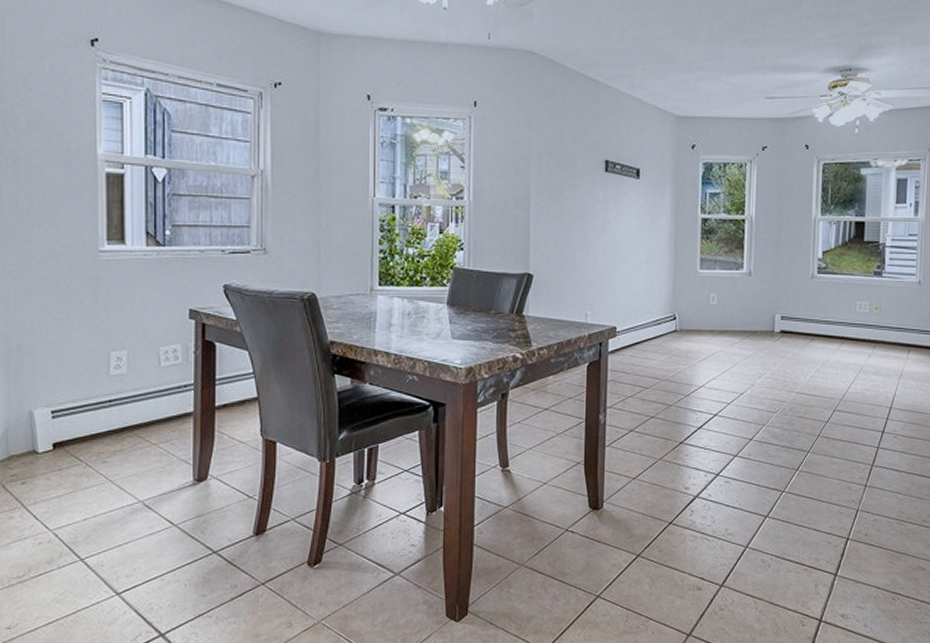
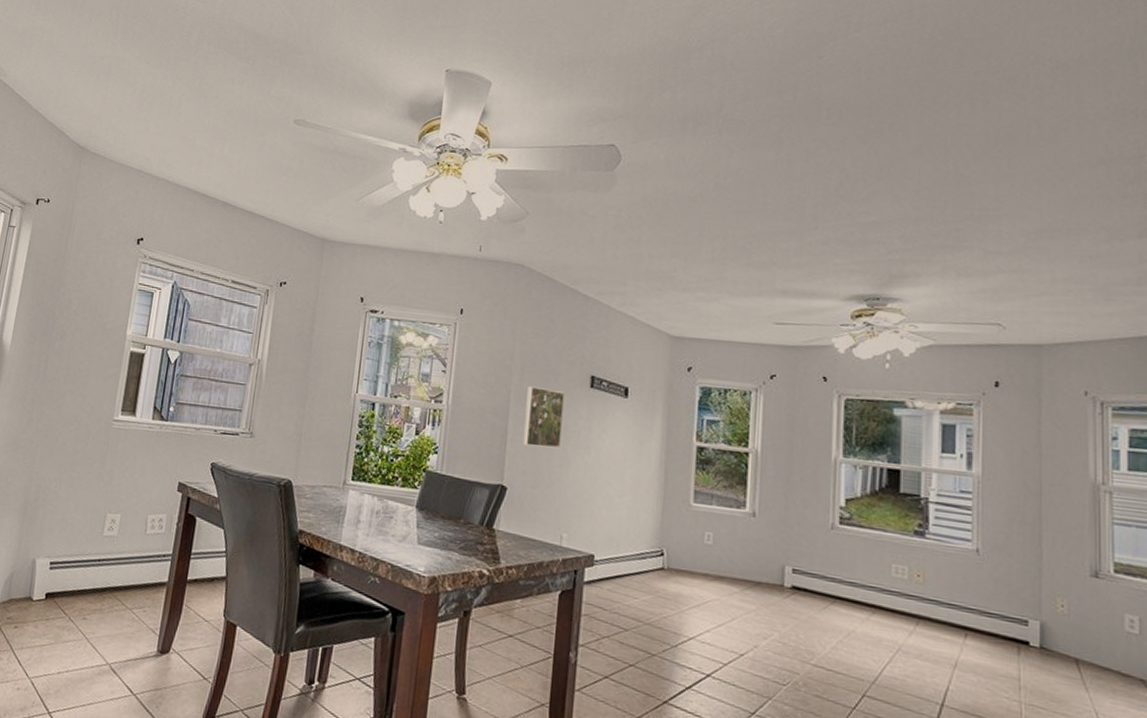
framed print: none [545,174,581,233] -> present [523,385,565,449]

